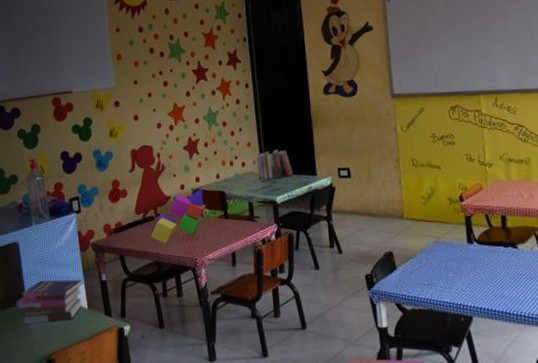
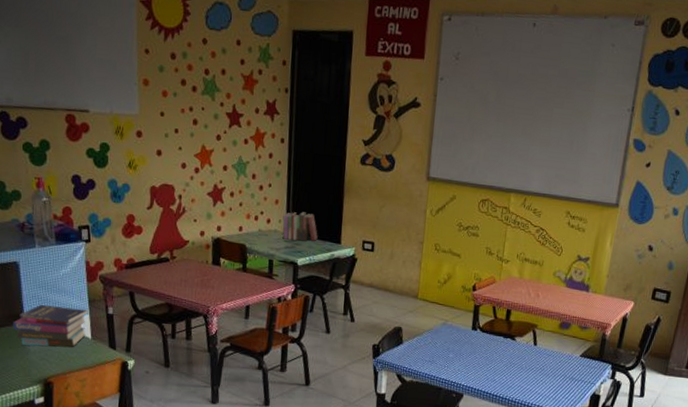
toy blocks: present [151,187,206,244] -> none [164,237,225,287]

